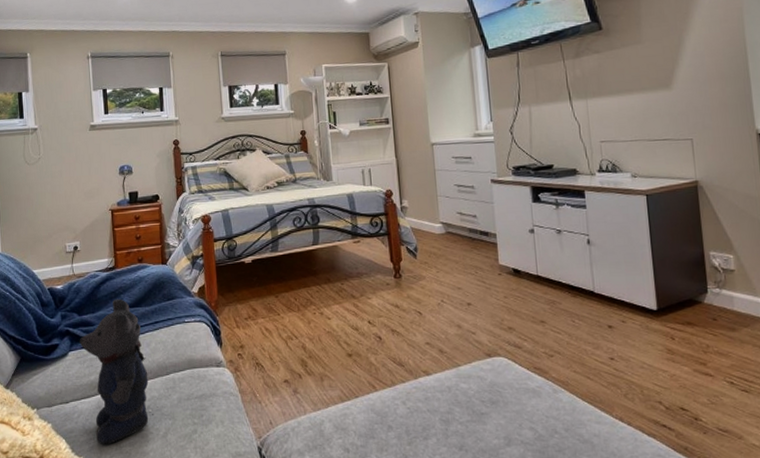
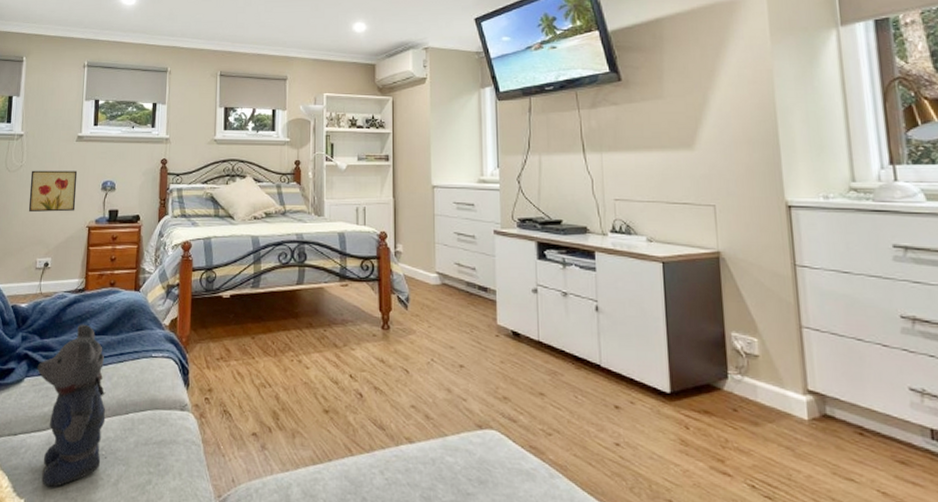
wall art: none [49,158,97,201] -> present [28,170,78,213]

